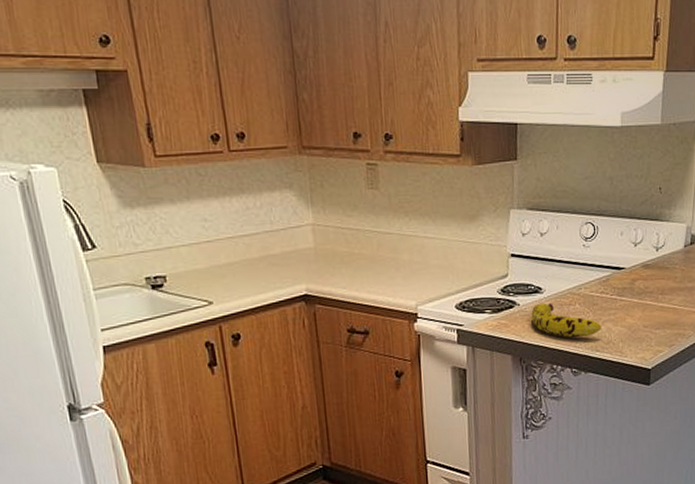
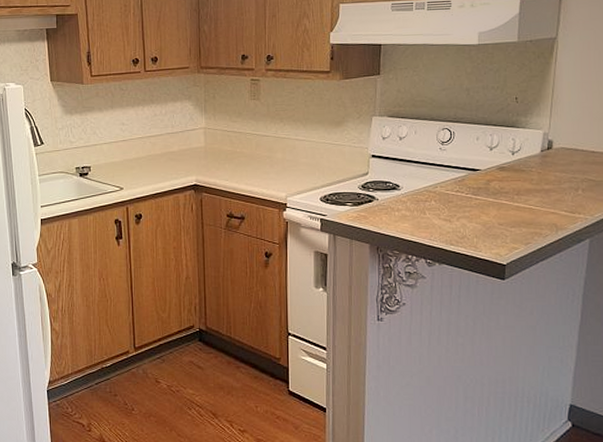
fruit: present [531,303,602,338] -> none [389,198,457,231]

